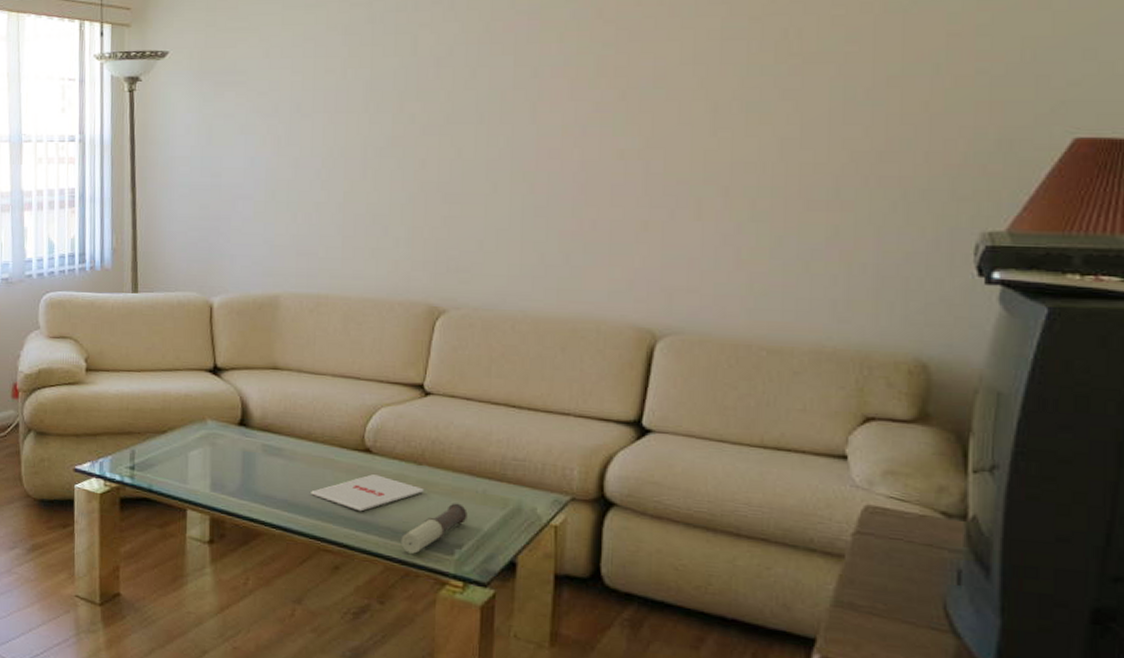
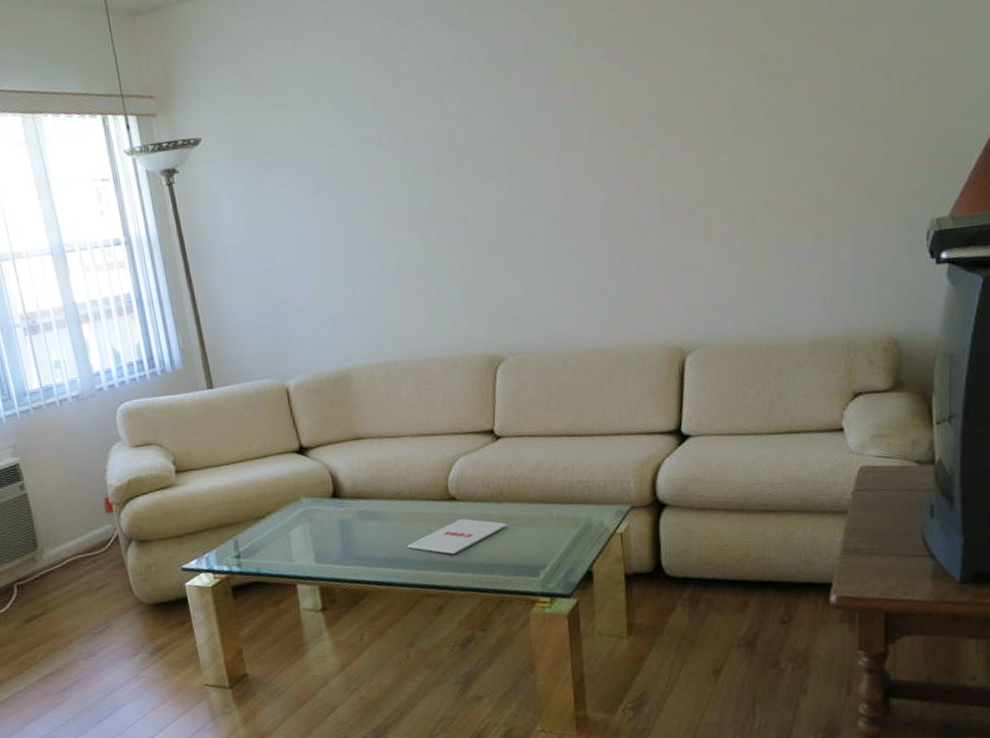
candle: present [400,503,468,554] -> none [492,530,547,582]

